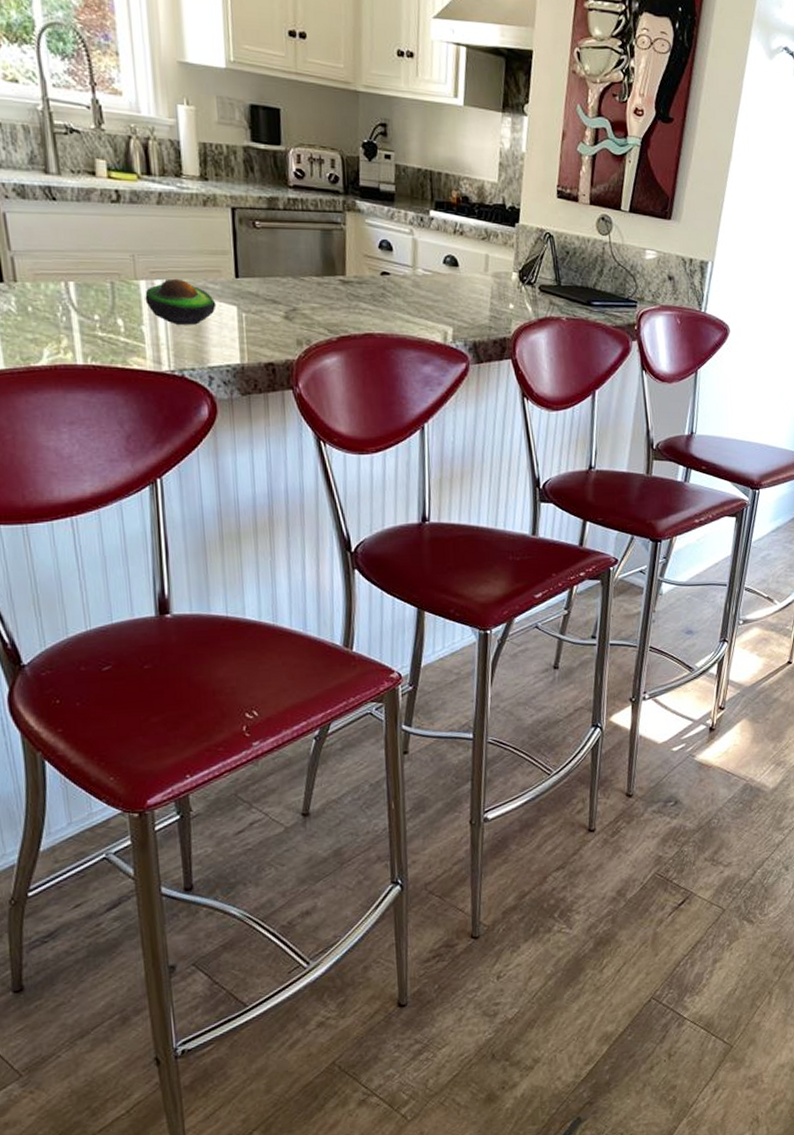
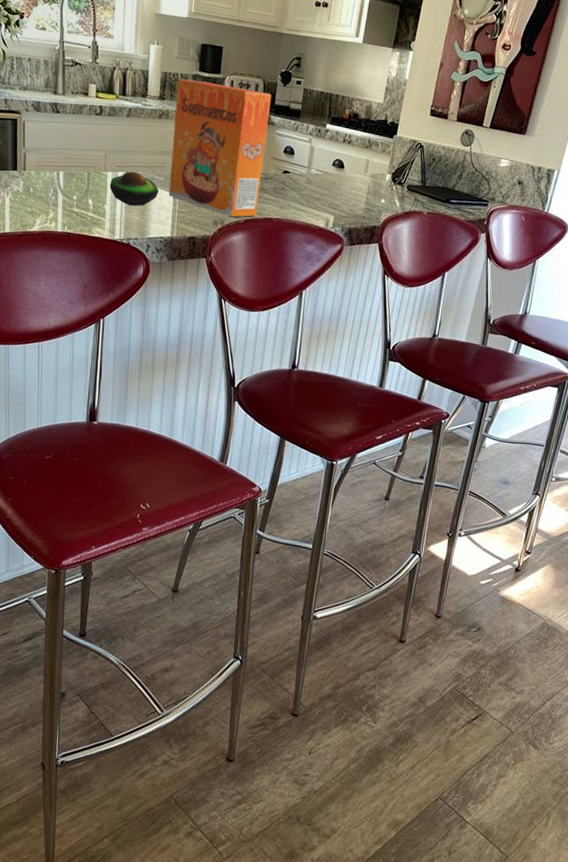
cereal box: none [223,151,354,335] -> present [168,78,271,217]

